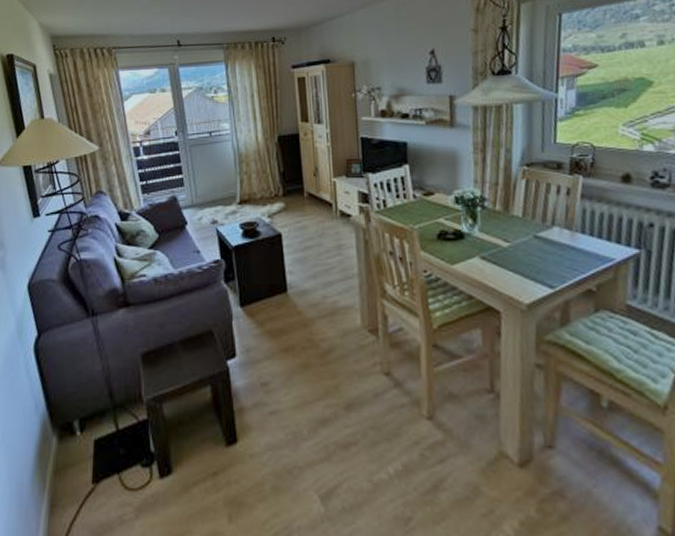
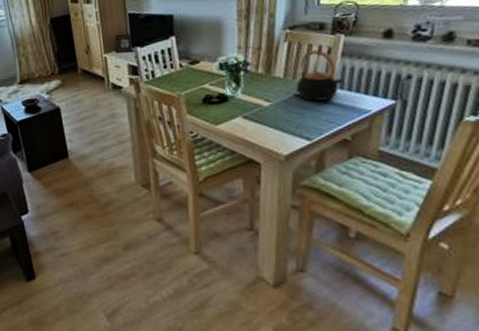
teapot: none [536,190,584,245] -> present [296,50,343,102]

